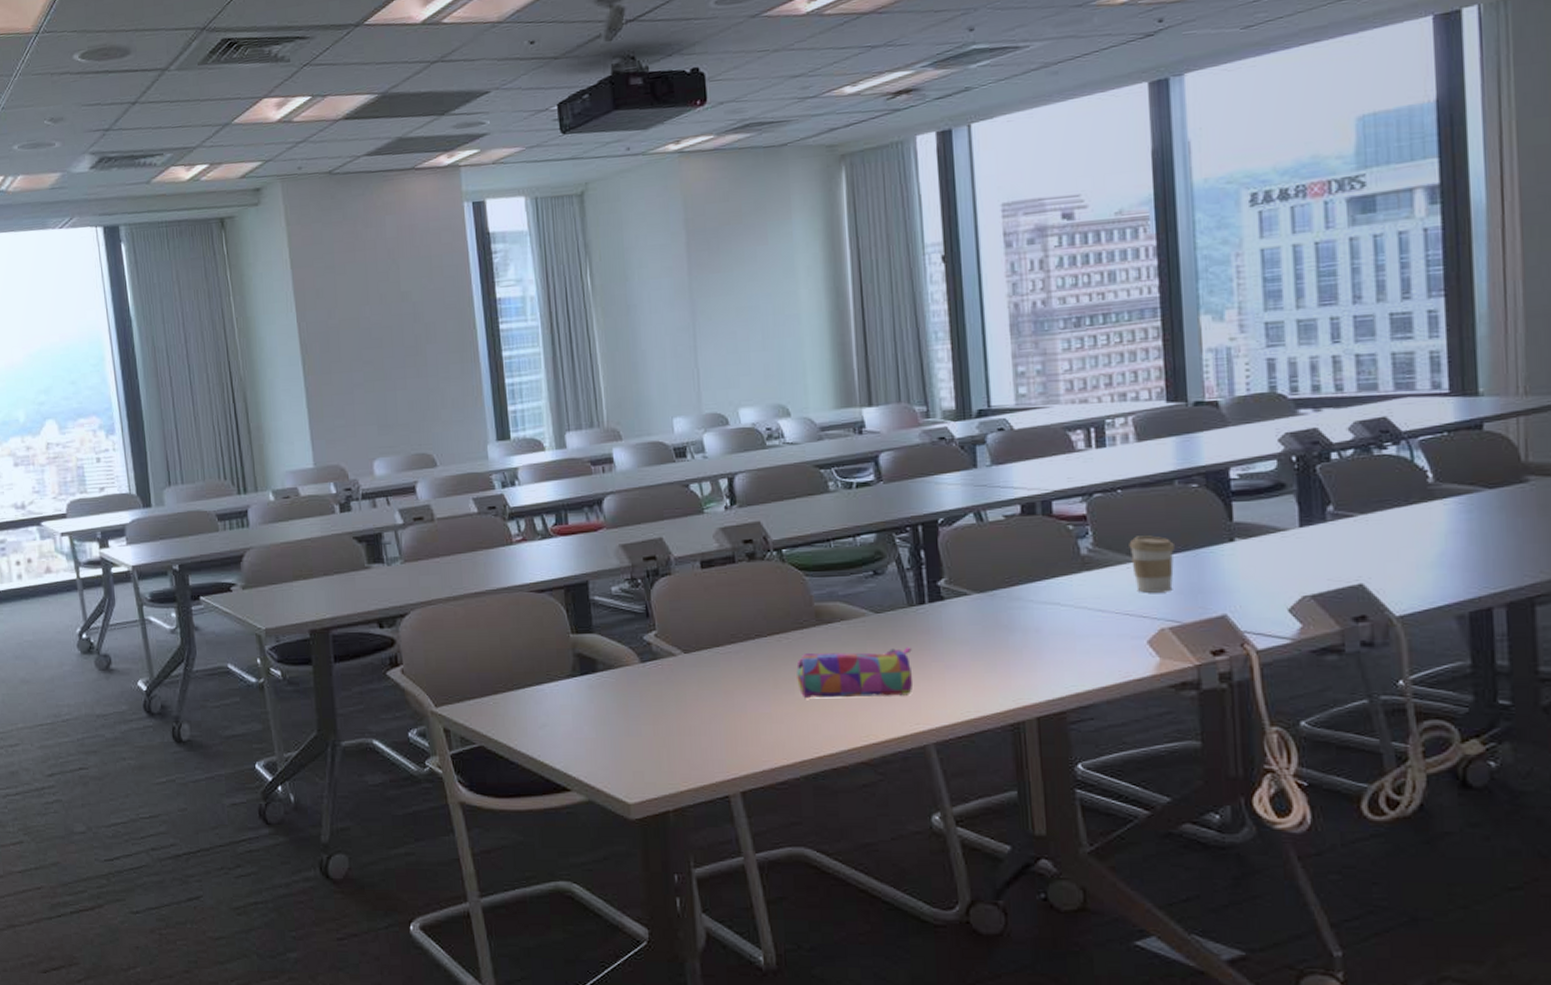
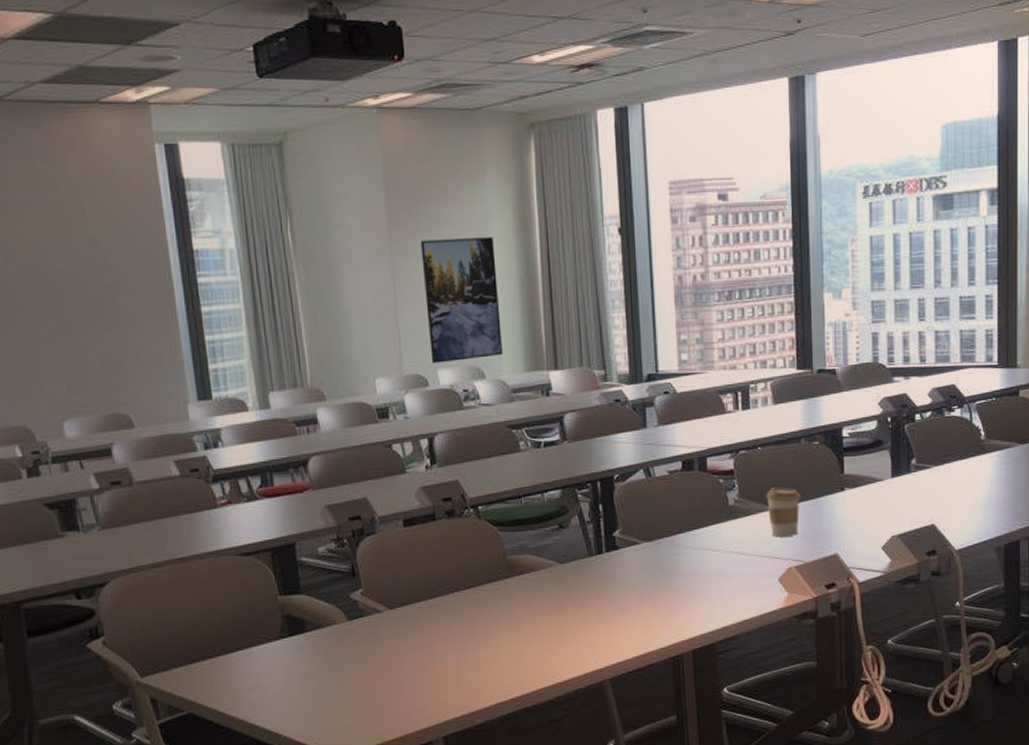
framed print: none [722,272,810,402] -> present [420,237,503,364]
pencil case: present [796,647,914,699] -> none [492,593,593,646]

